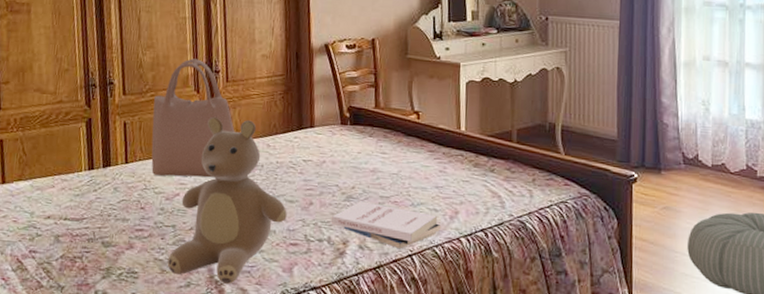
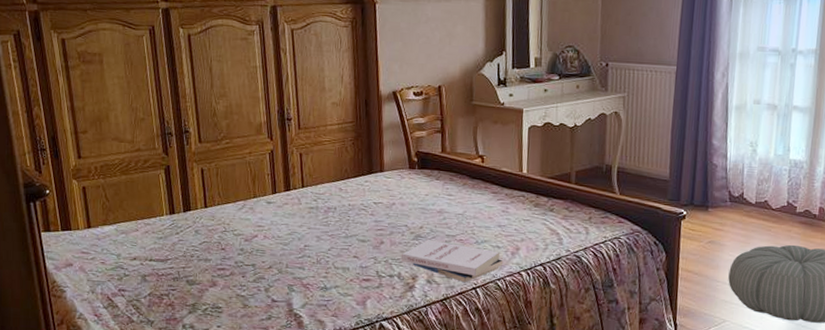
handbag: present [151,58,235,178] -> none [228,107,308,220]
teddy bear: present [167,116,287,285] -> none [249,162,360,317]

